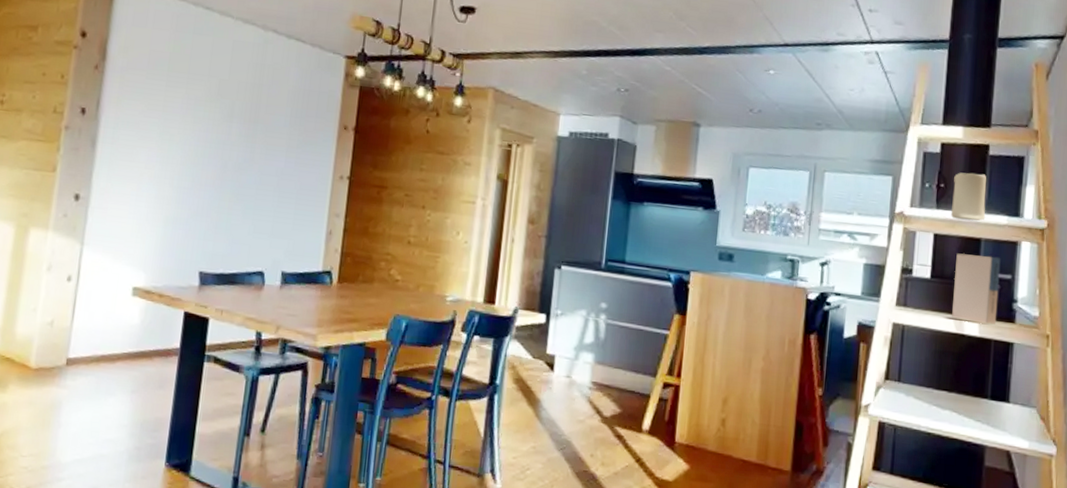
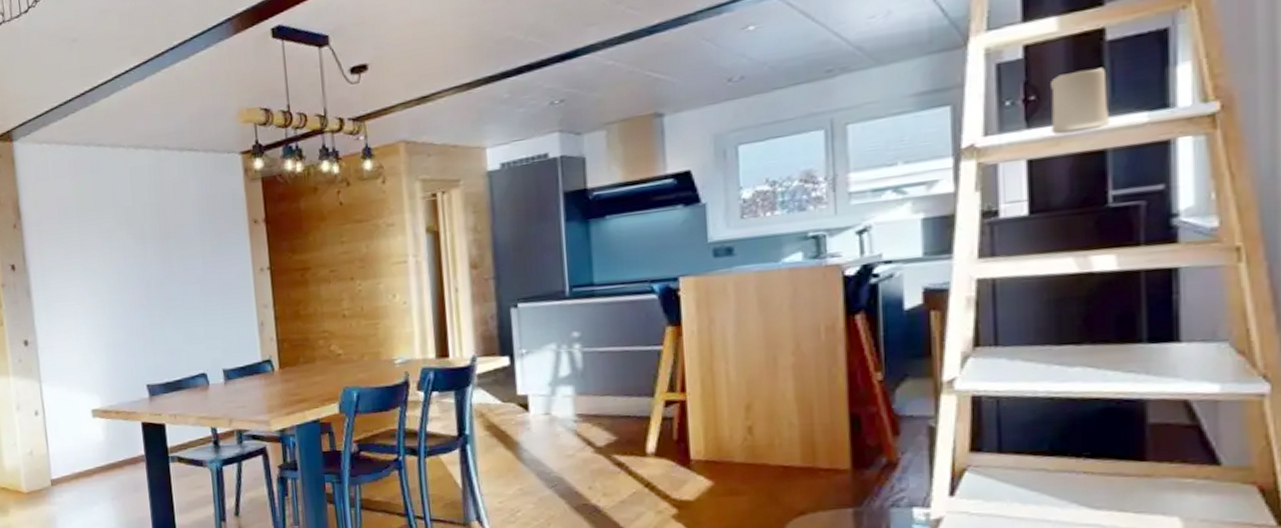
book: present [952,253,1001,325] -> none [1066,165,1146,255]

